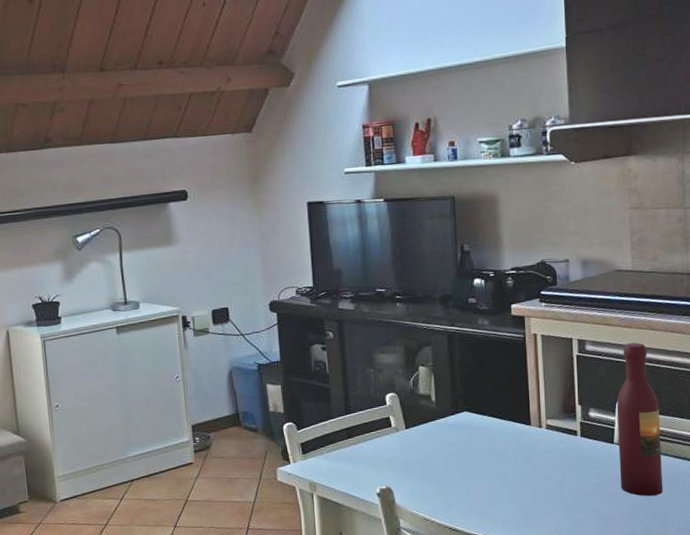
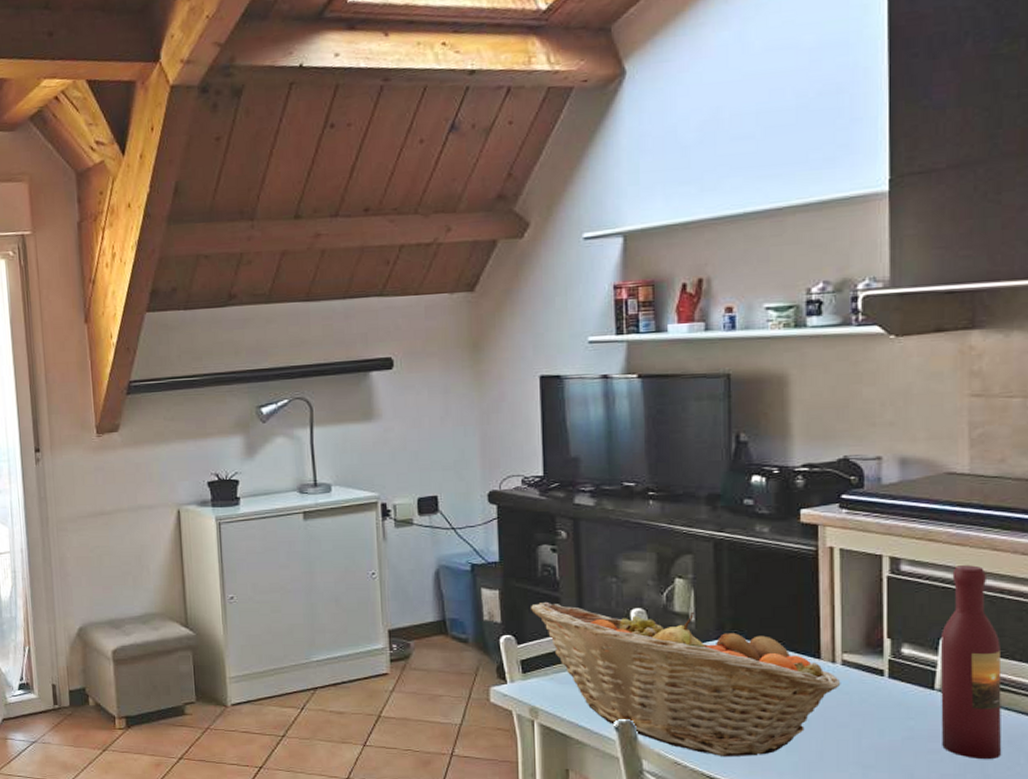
fruit basket: none [307,392,546,512] -> present [531,601,841,757]

